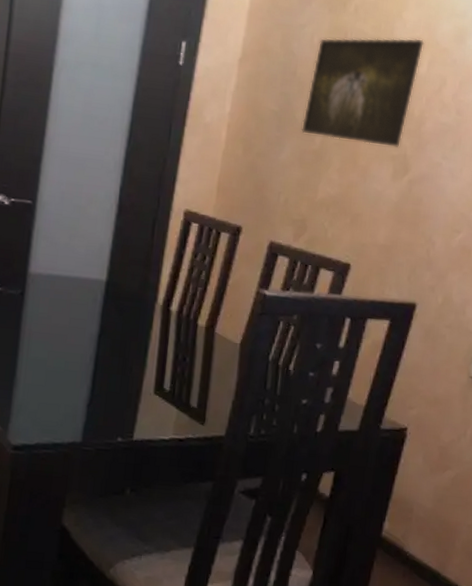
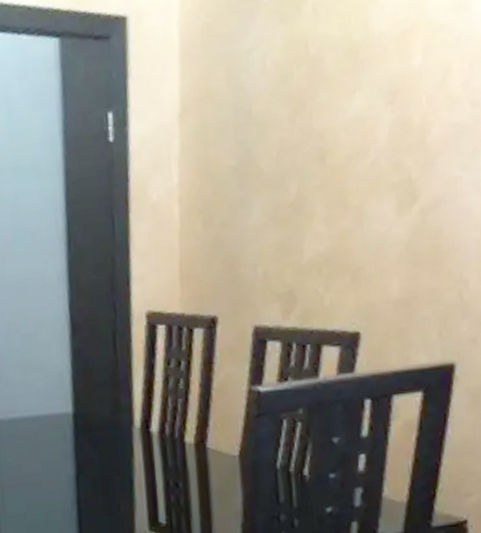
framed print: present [301,38,425,148] -> none [268,22,413,185]

